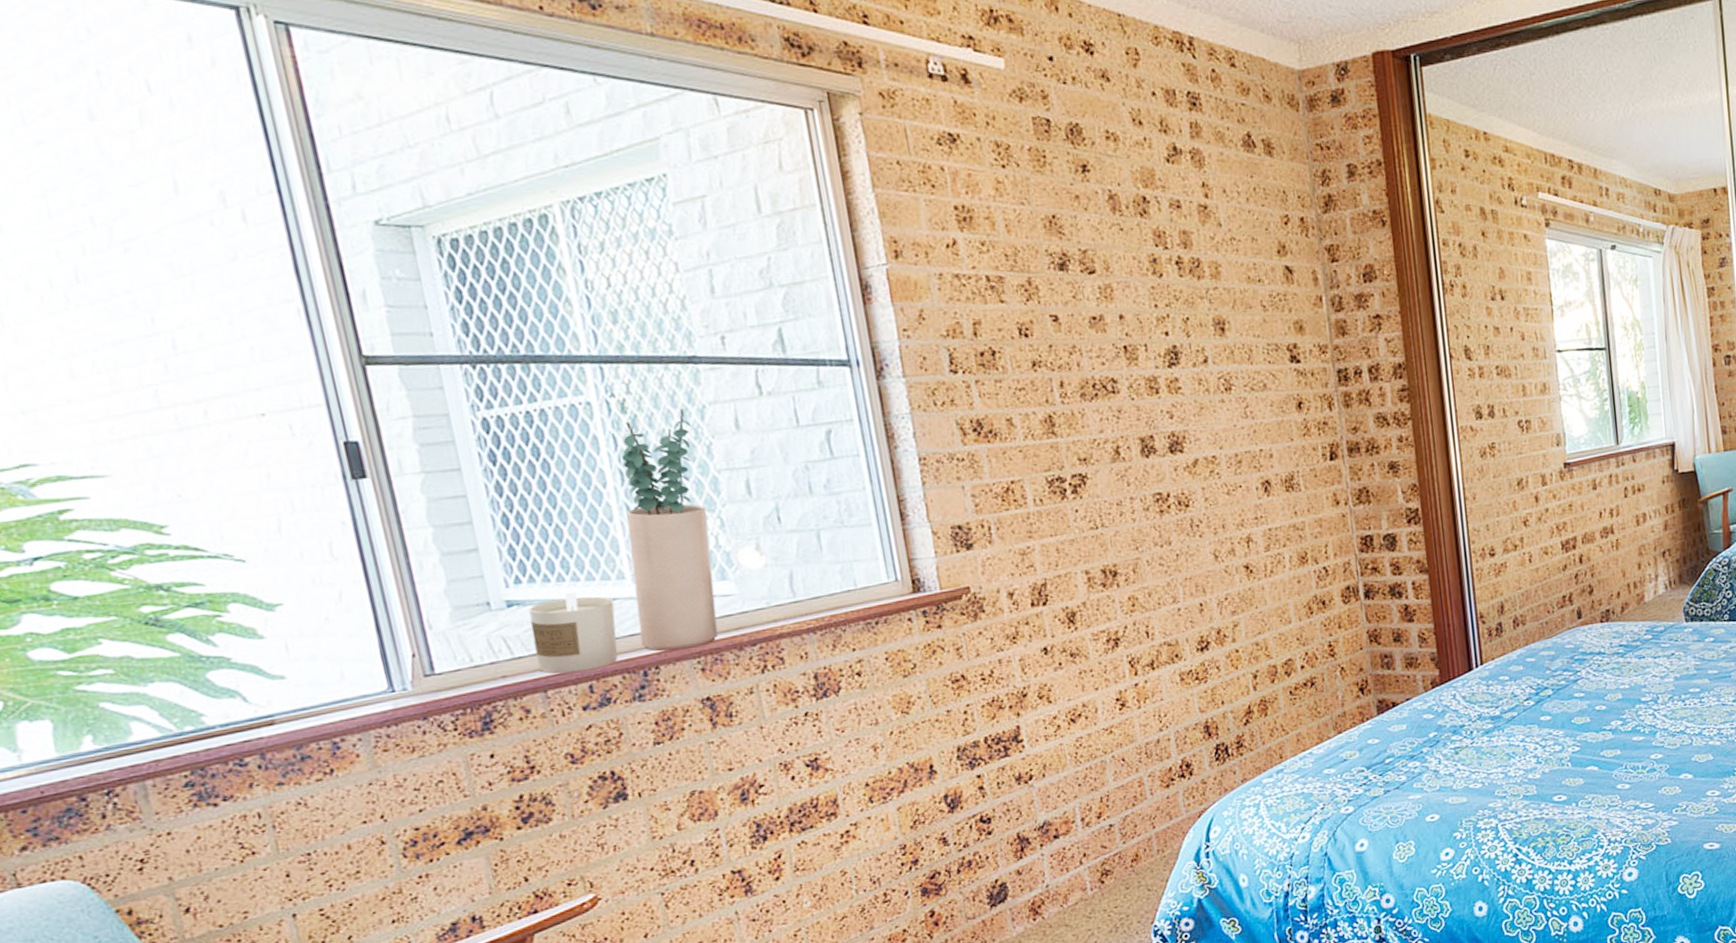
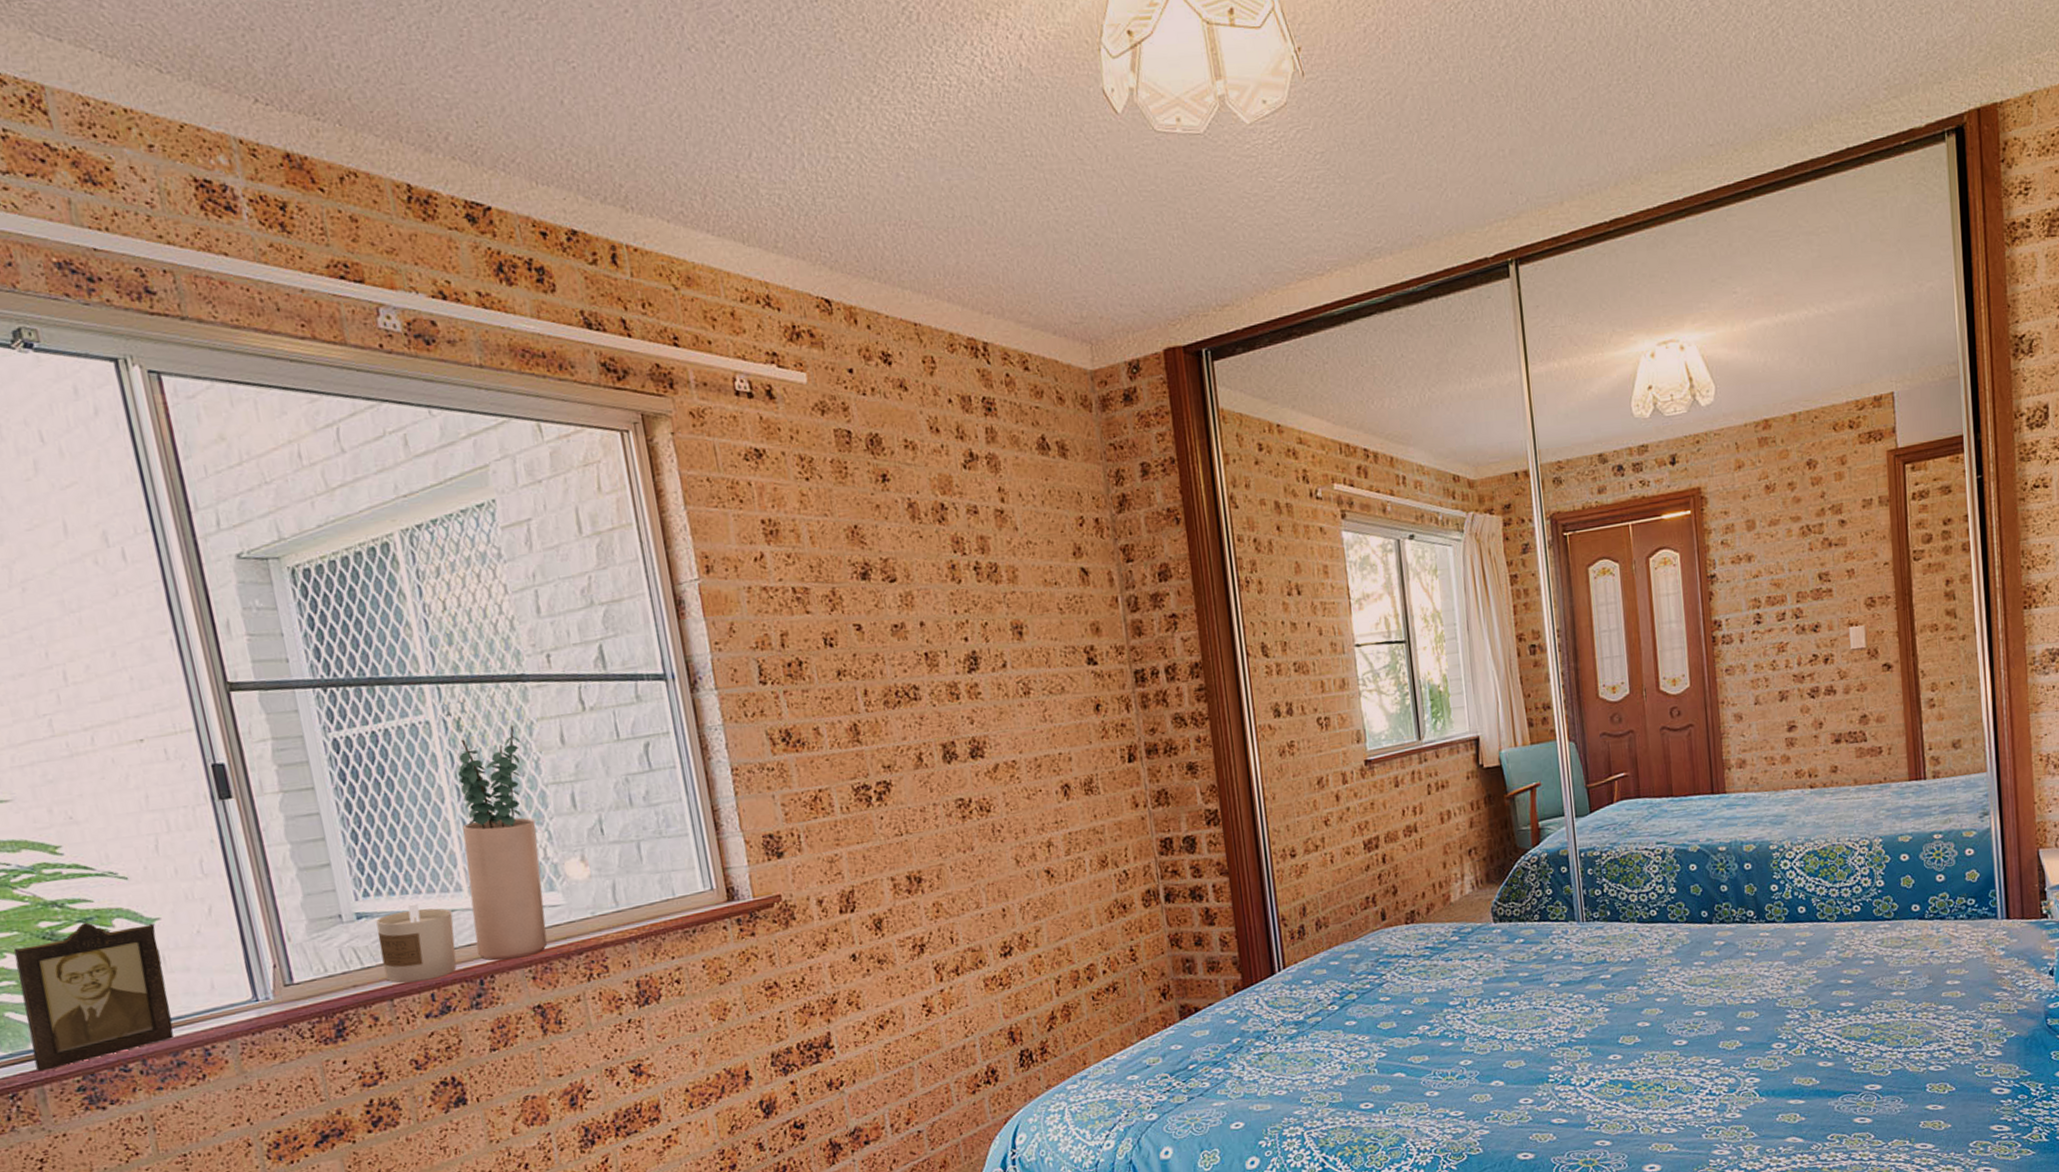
photo frame: none [110,607,297,766] -> present [13,922,174,1072]

